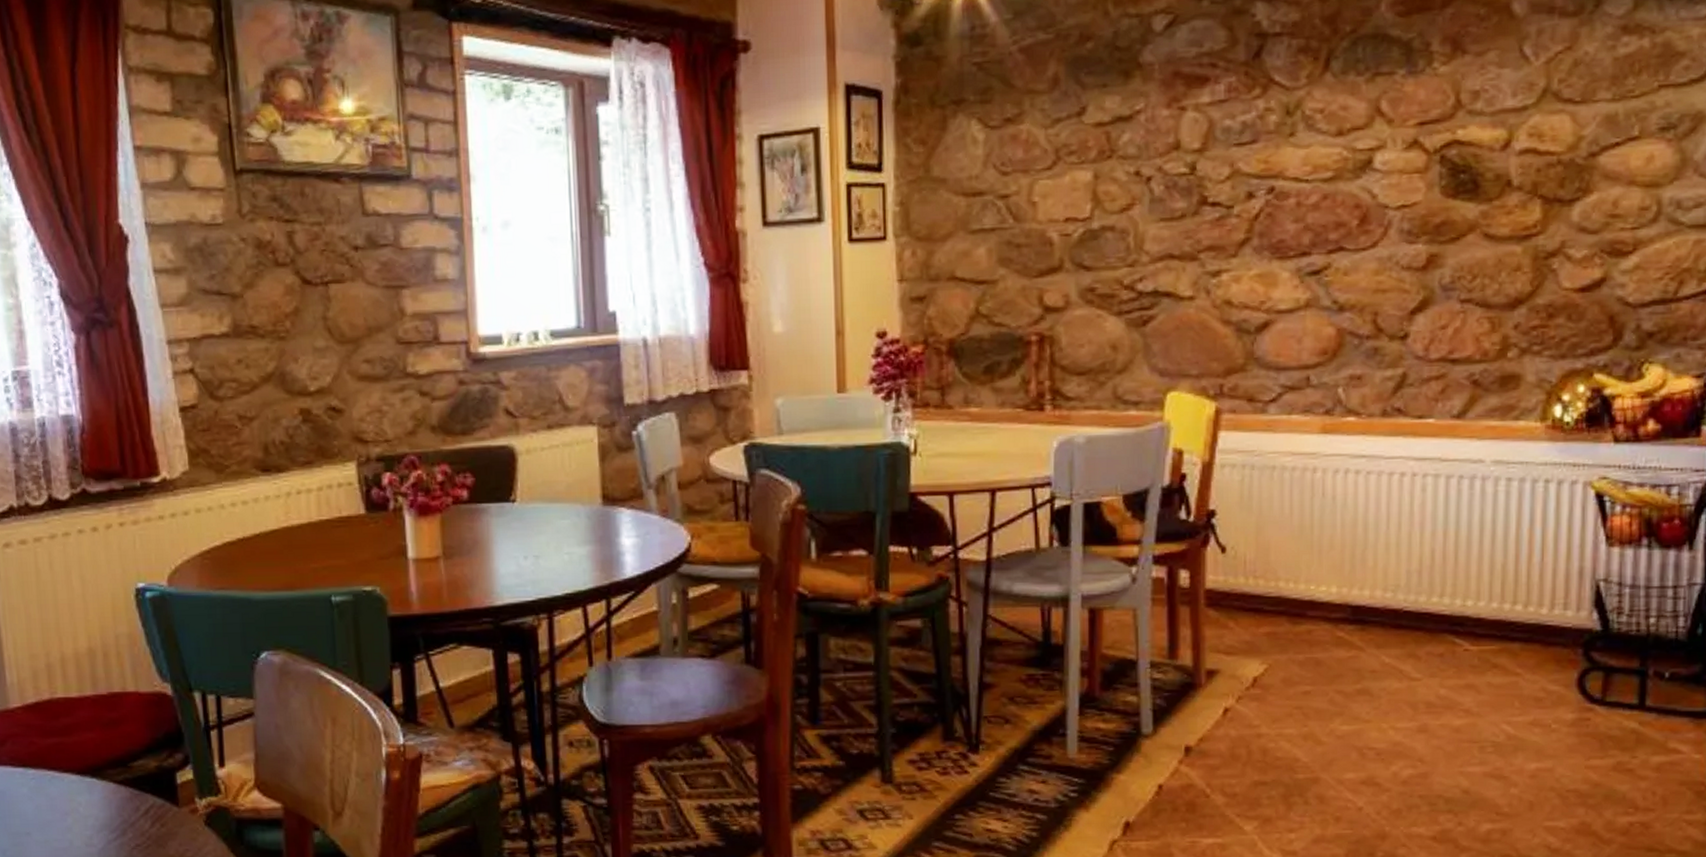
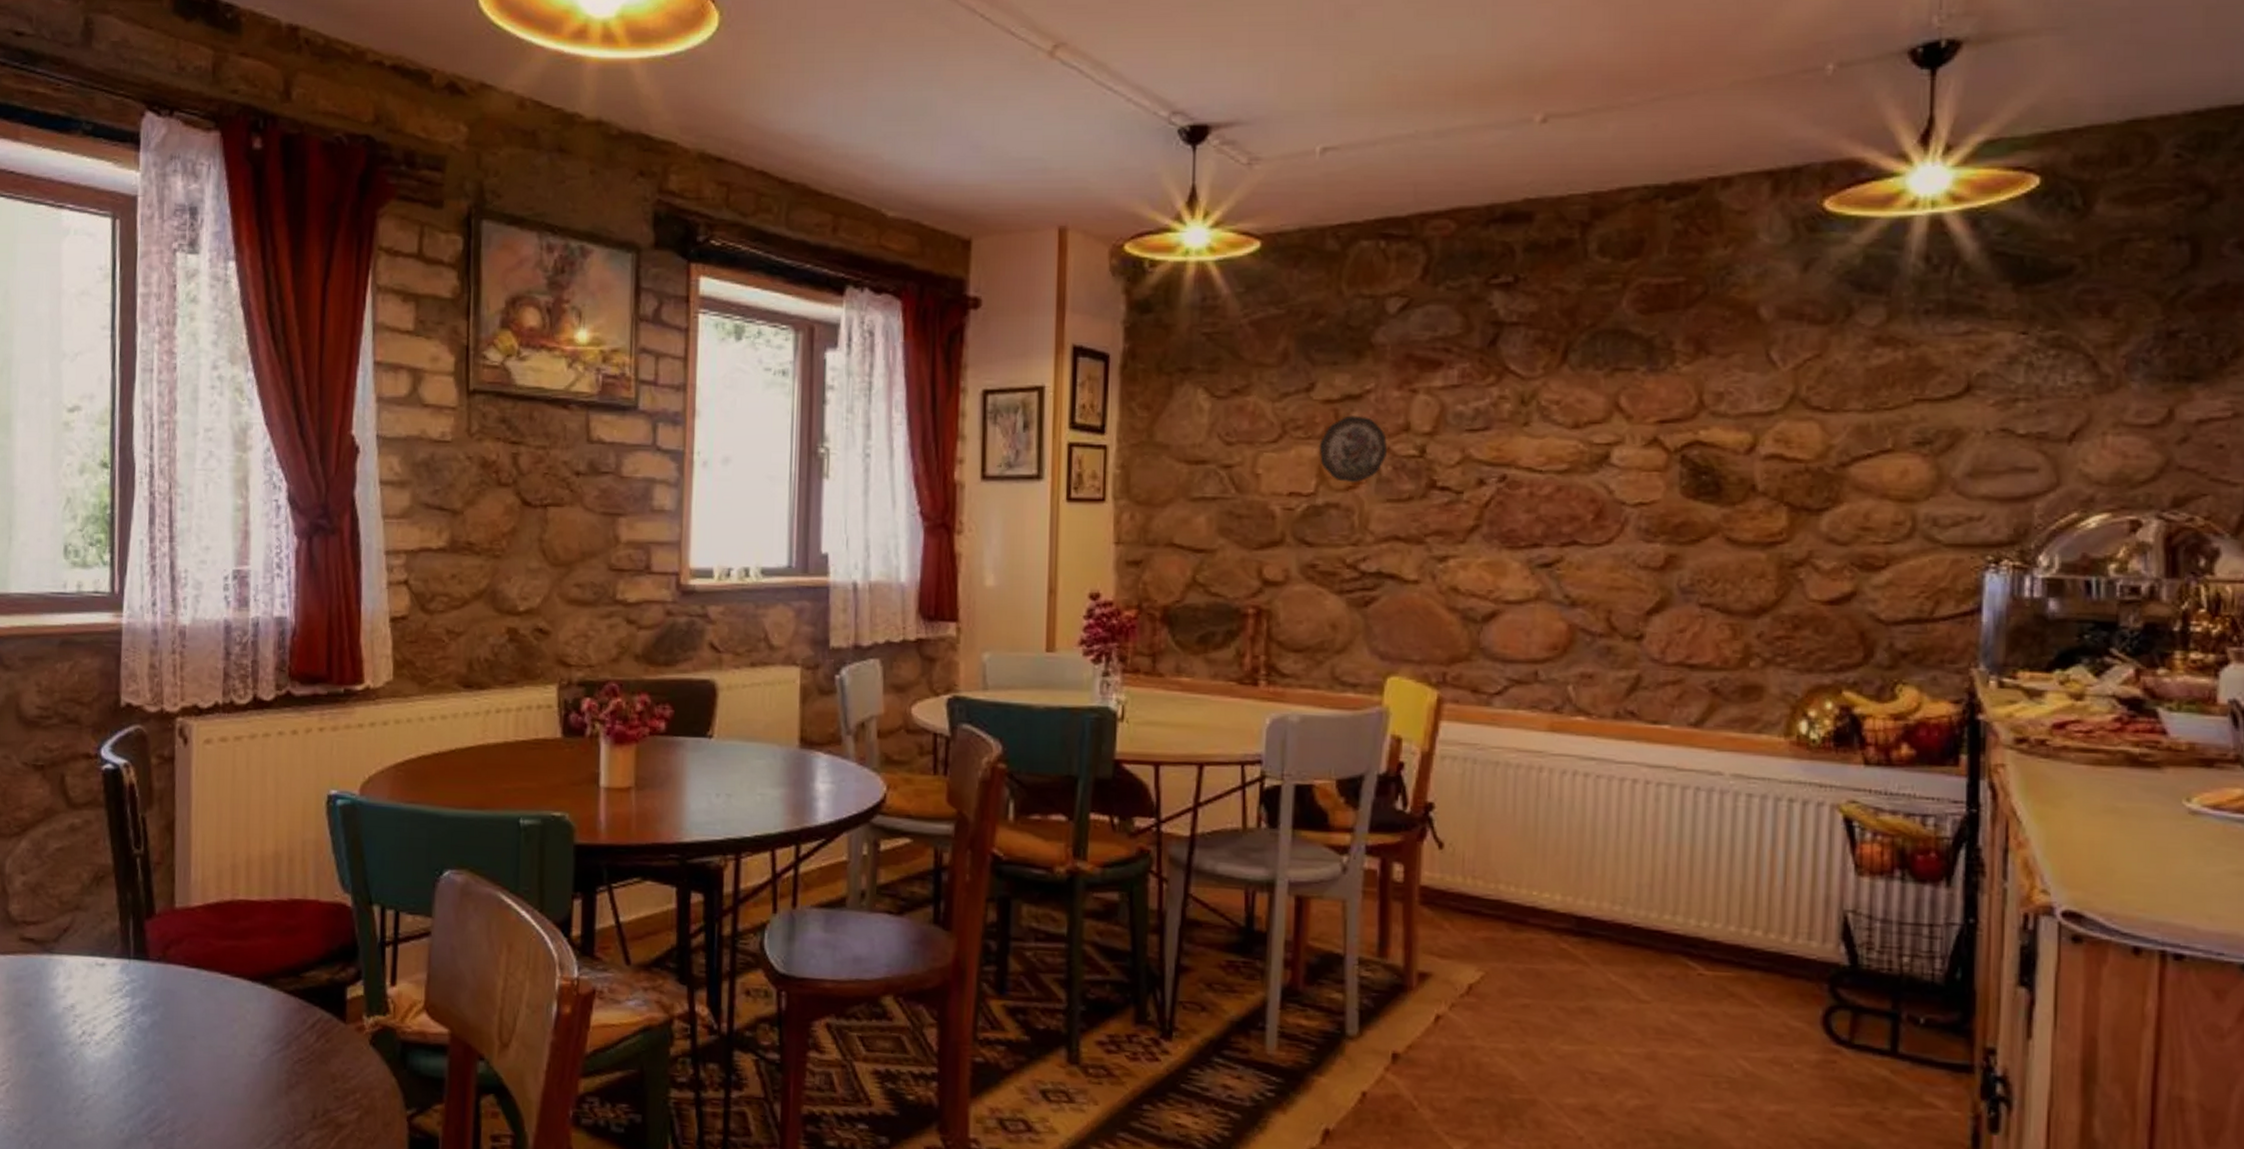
decorative plate: none [1092,137,1159,205] -> present [1319,415,1388,483]

